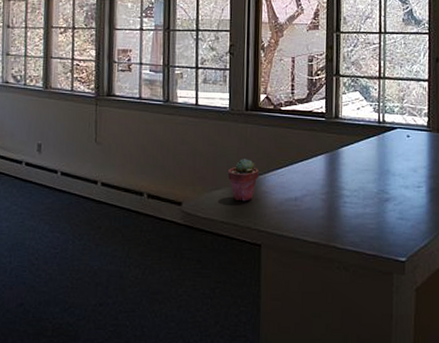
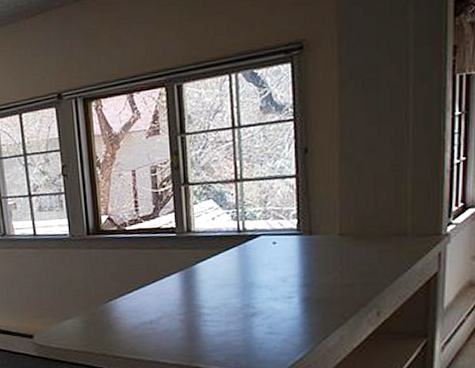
potted succulent: present [227,159,259,202] -> none [75,285,109,329]

